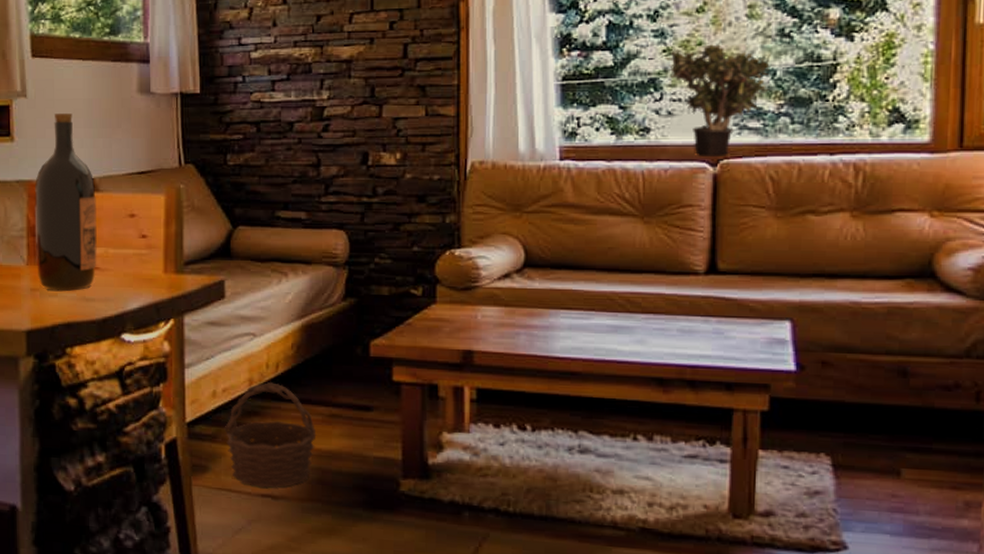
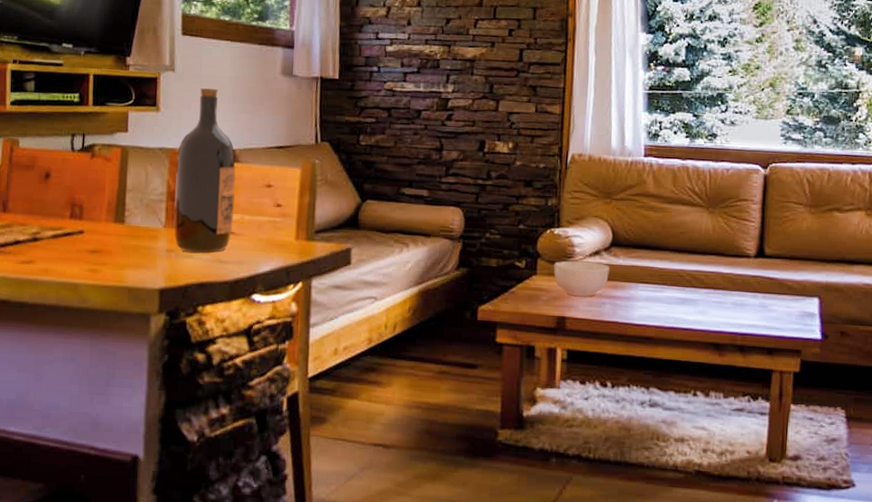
basket: present [224,382,317,489] -> none [343,342,427,439]
bowl: none [455,286,524,327] -> present [553,260,611,297]
potted plant: present [665,43,770,156] -> none [730,68,810,161]

